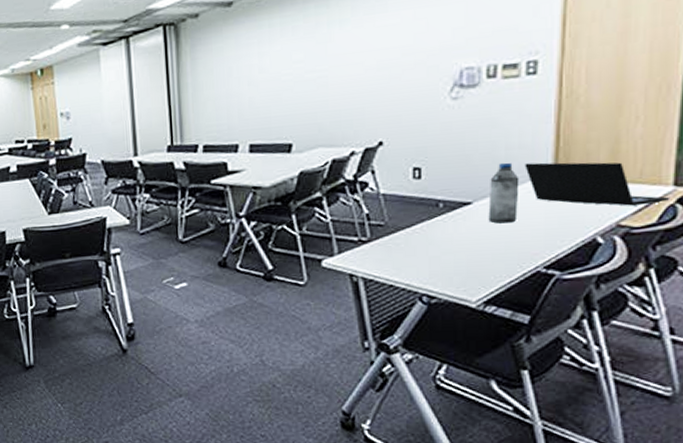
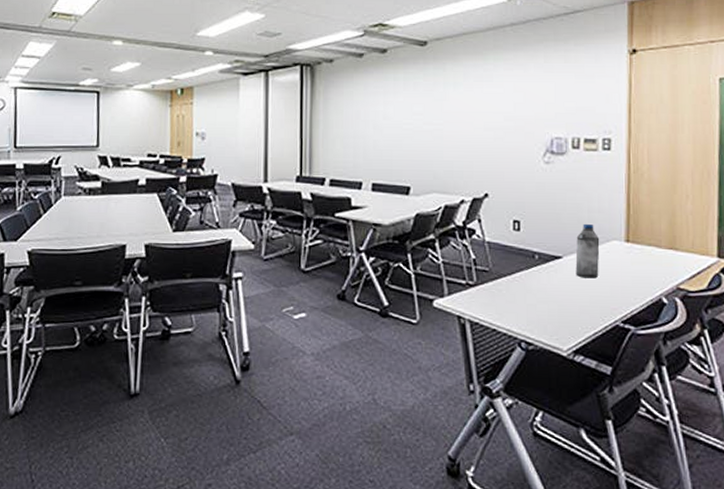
laptop: present [525,162,671,206] -> none [603,226,716,272]

